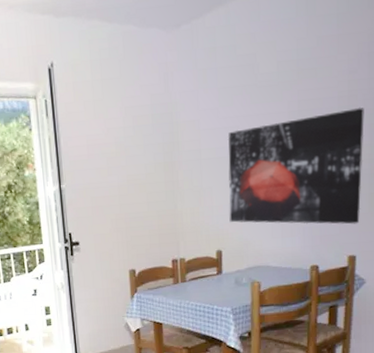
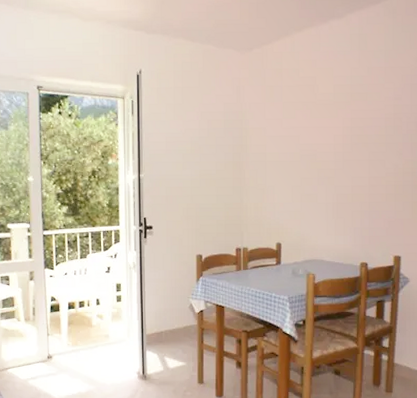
wall art: present [227,107,364,225] -> none [289,128,408,228]

